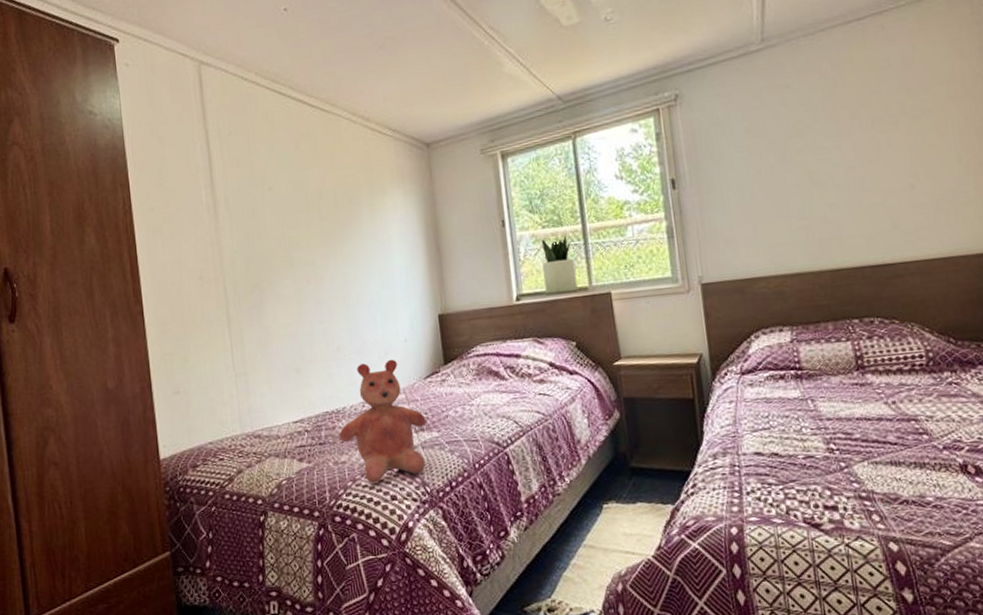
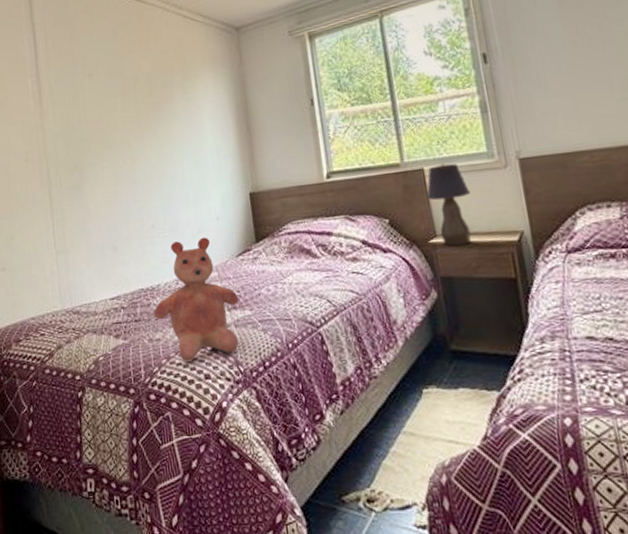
planter: present [541,235,581,296] -> none [350,112,392,173]
table lamp: none [613,288,654,368] -> present [427,163,472,246]

